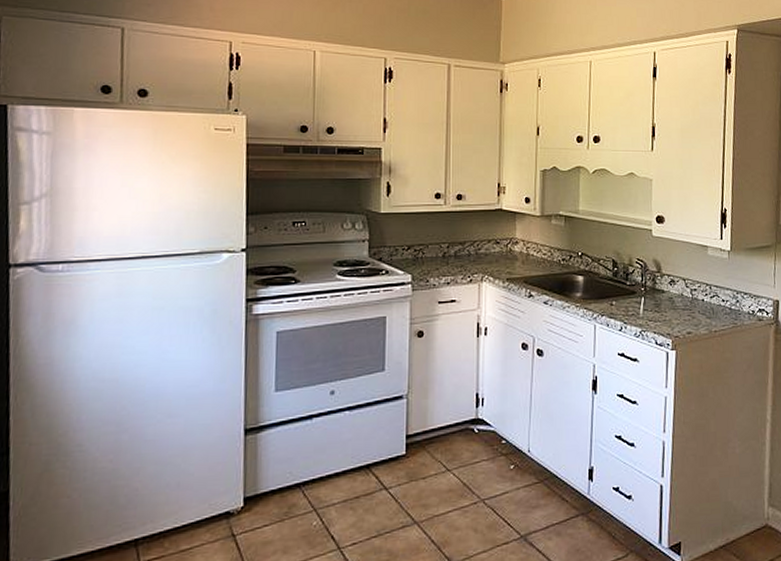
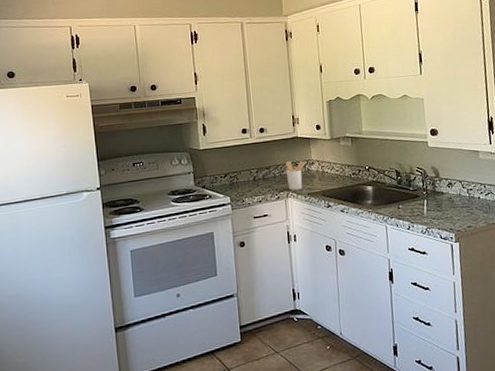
utensil holder: none [484,238,508,273] -> present [285,160,306,191]

